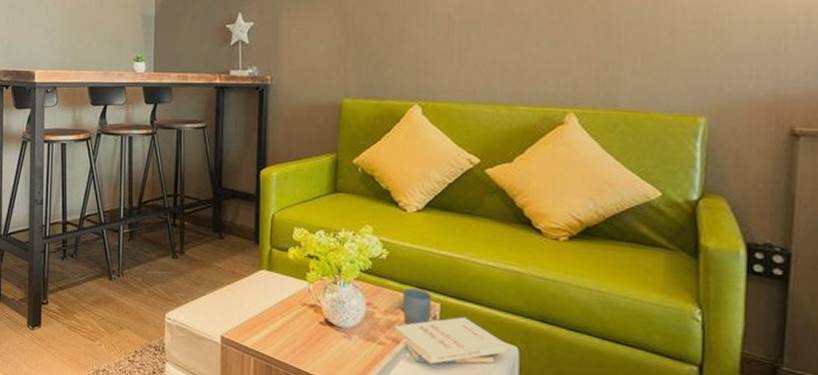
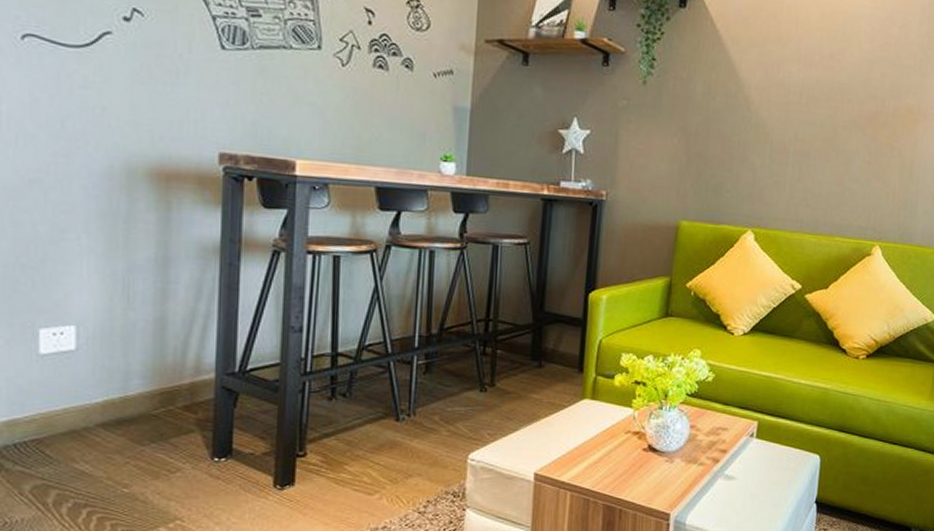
books: present [393,316,509,364] -> none [714,432,812,479]
mug: present [402,288,432,326] -> none [723,408,751,445]

